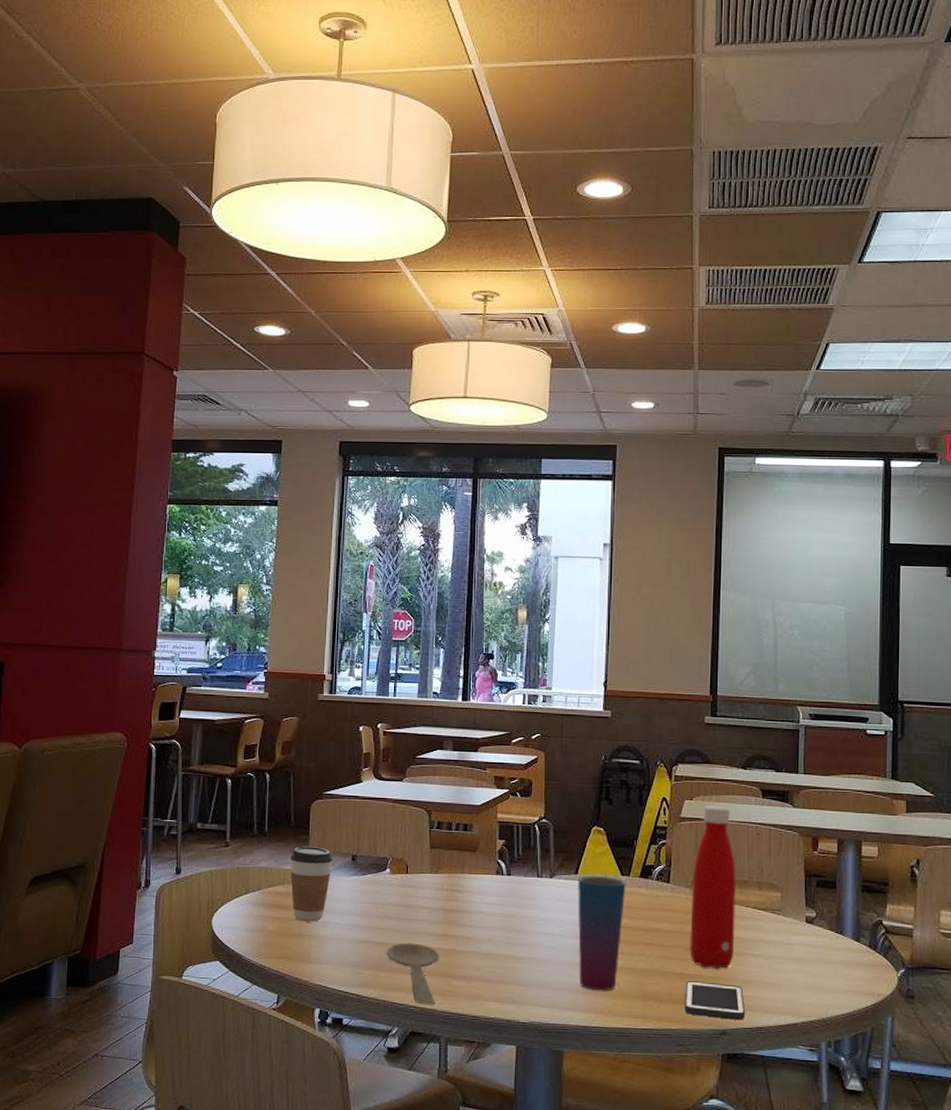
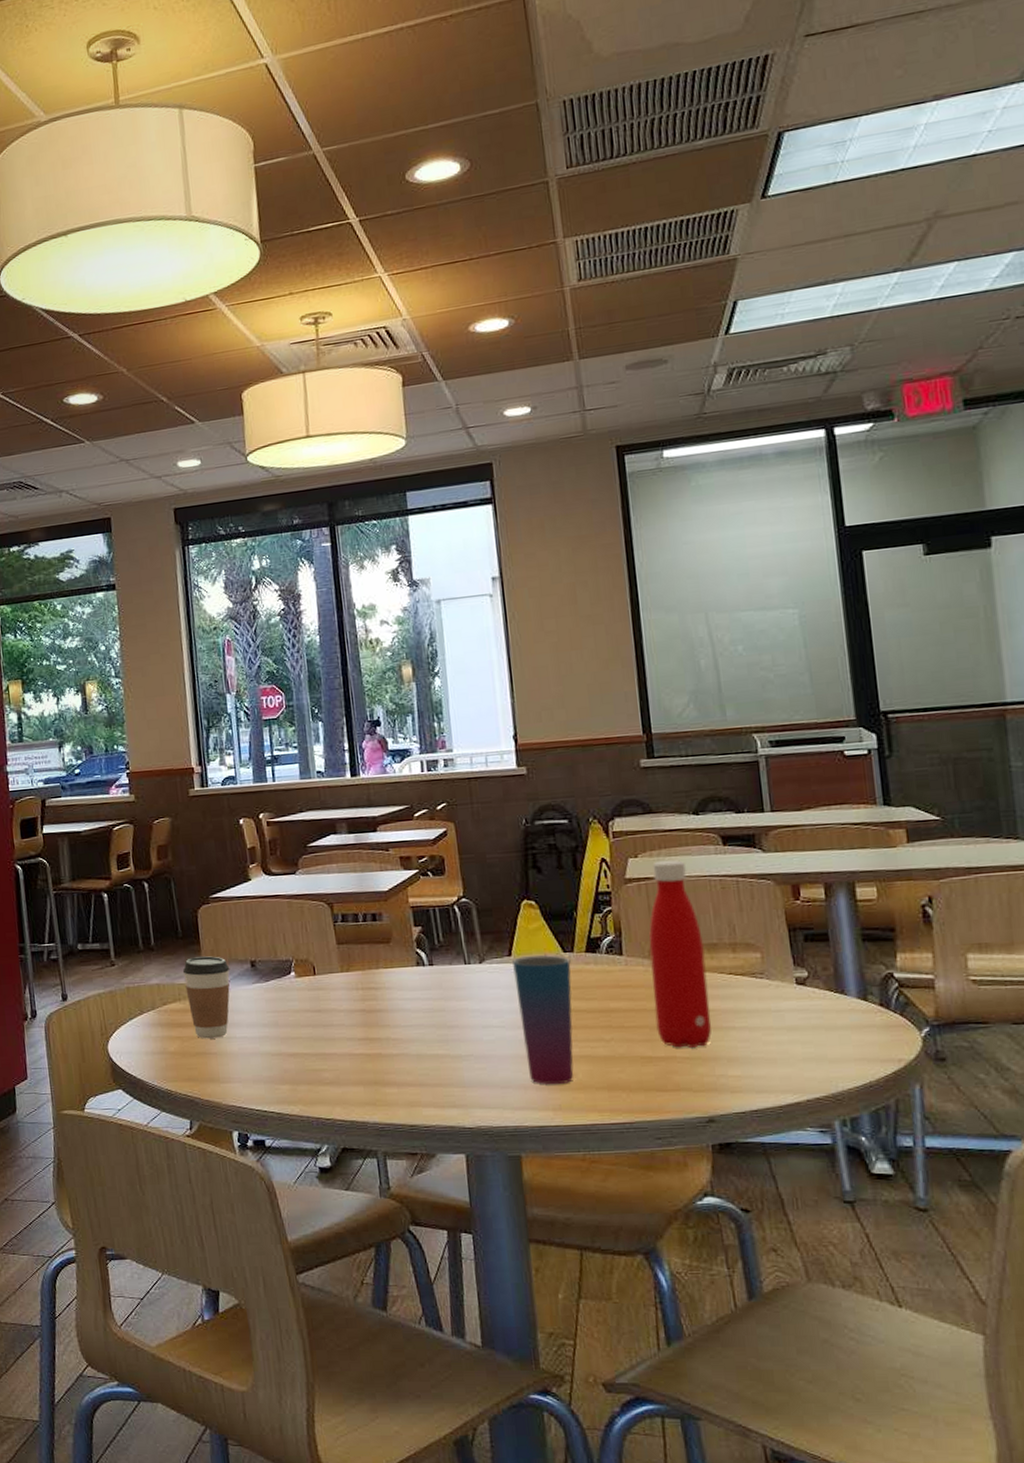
wooden spoon: present [387,943,439,1006] -> none [303,1050,366,1119]
cell phone: present [685,981,745,1020] -> none [657,1063,734,1105]

